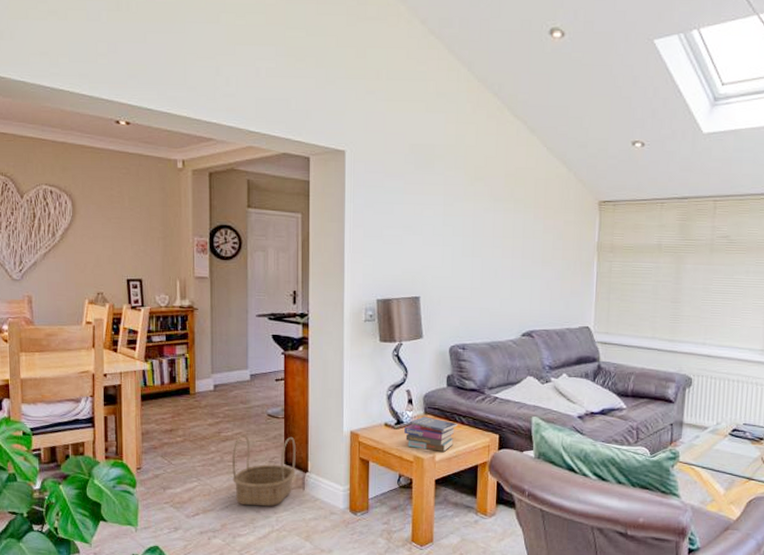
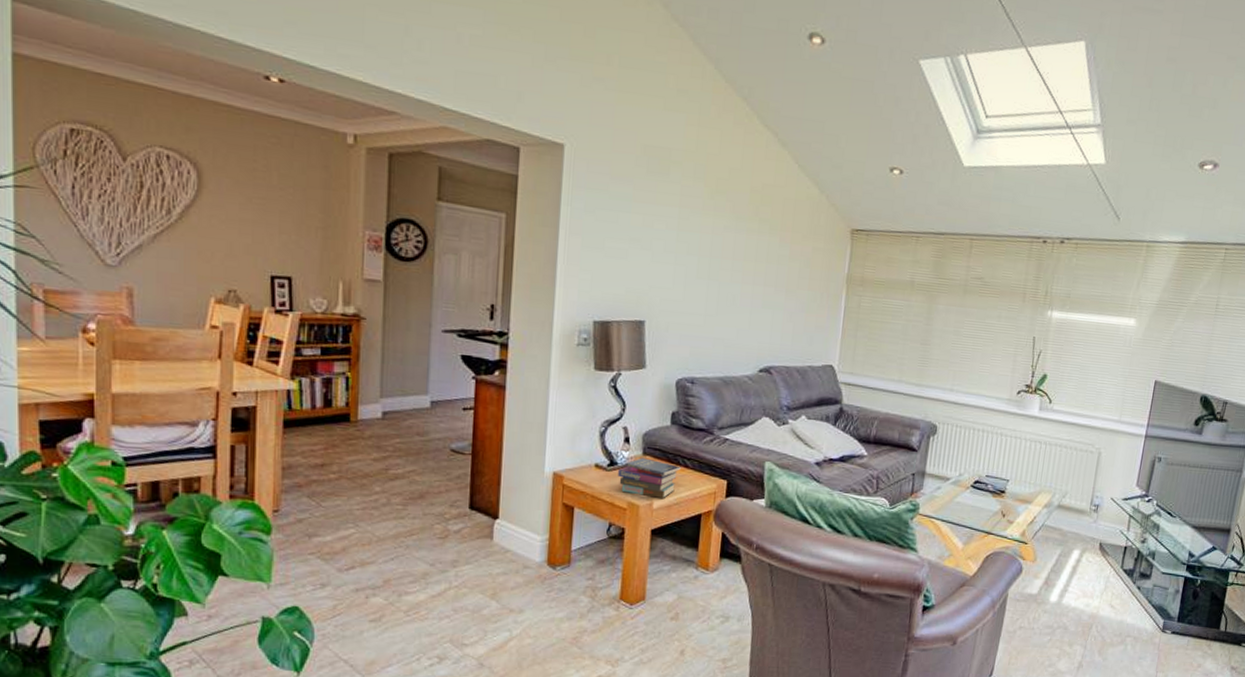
basket: present [232,434,296,506] -> none [401,472,485,558]

